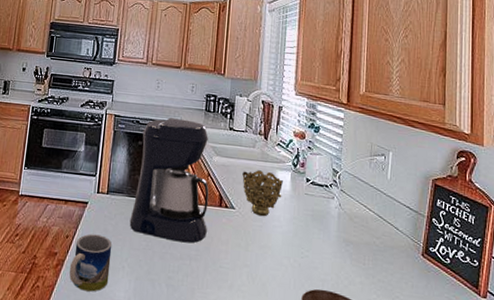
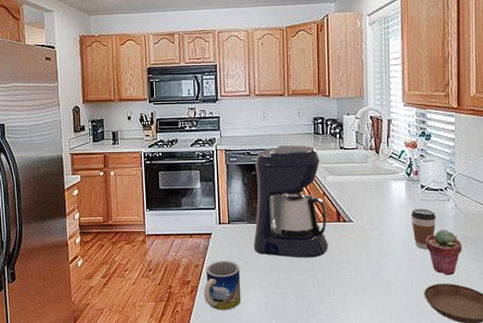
decorative bowl: present [242,170,283,217] -> none [357,183,398,226]
coffee cup: none [294,203,320,250] -> present [410,209,437,250]
potted succulent: none [307,228,344,282] -> present [426,229,462,276]

